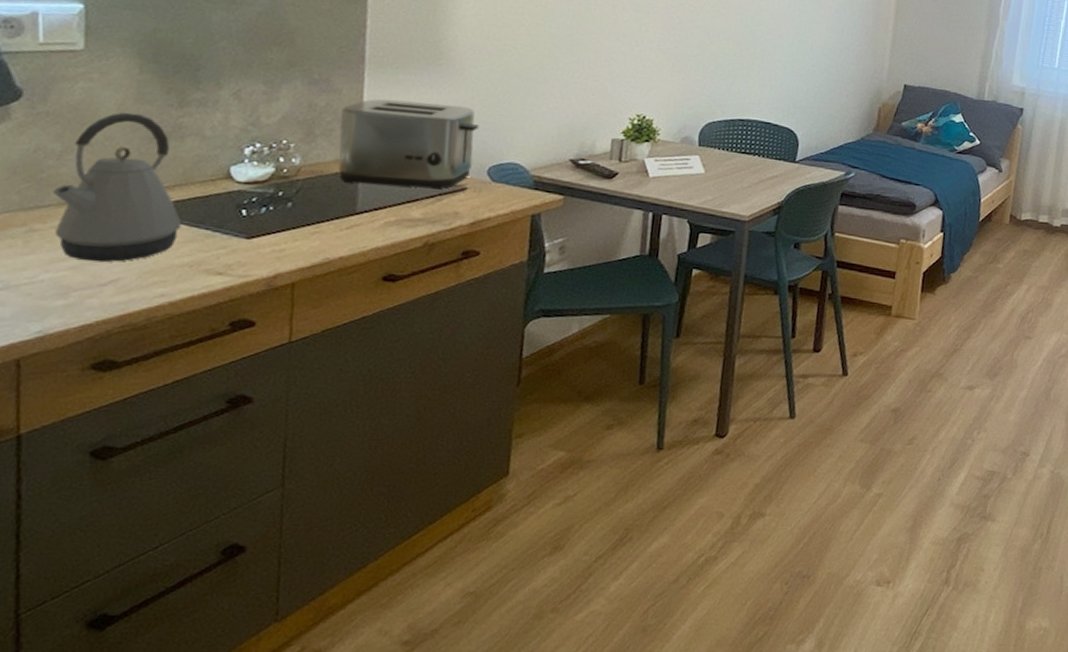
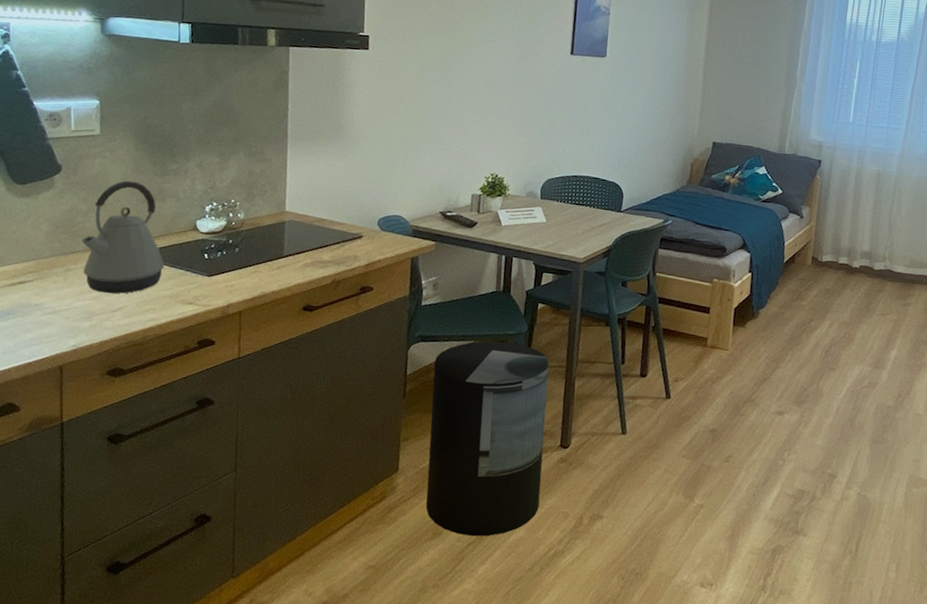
toaster: present [338,98,479,190] -> none [270,165,371,237]
trash can: none [544,314,705,547] -> present [426,340,550,536]

